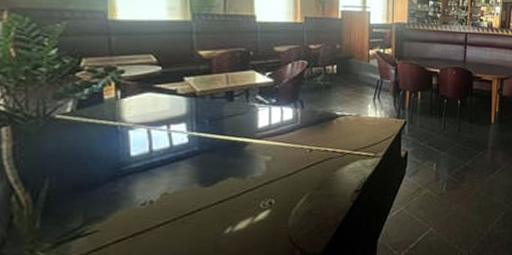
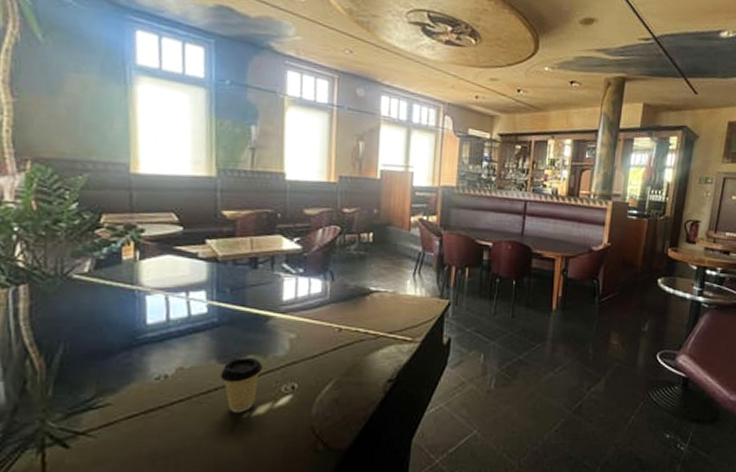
coffee cup: none [203,180,242,230] -> present [220,358,262,413]

